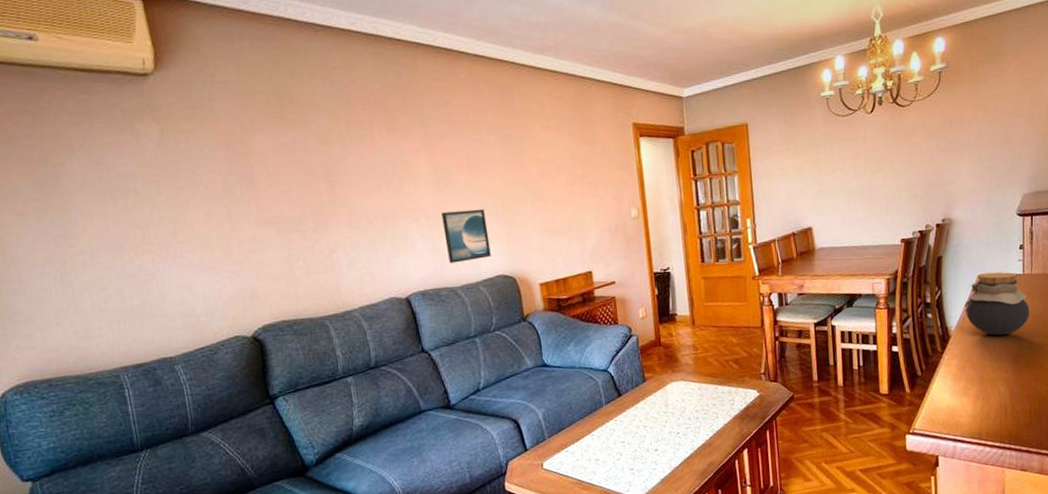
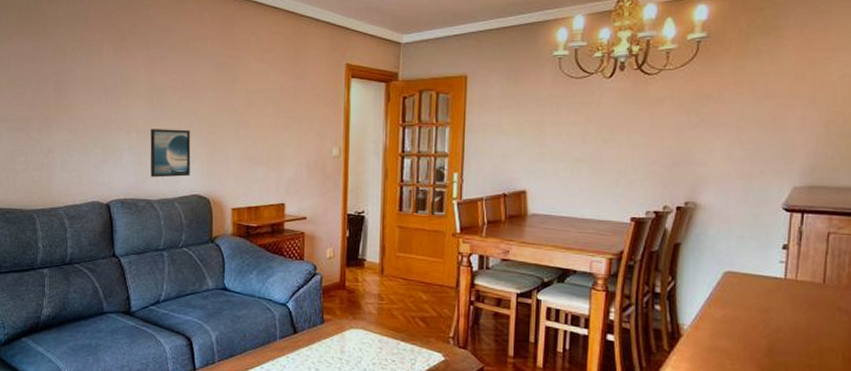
jar: present [964,272,1030,336] -> none [703,270,790,346]

